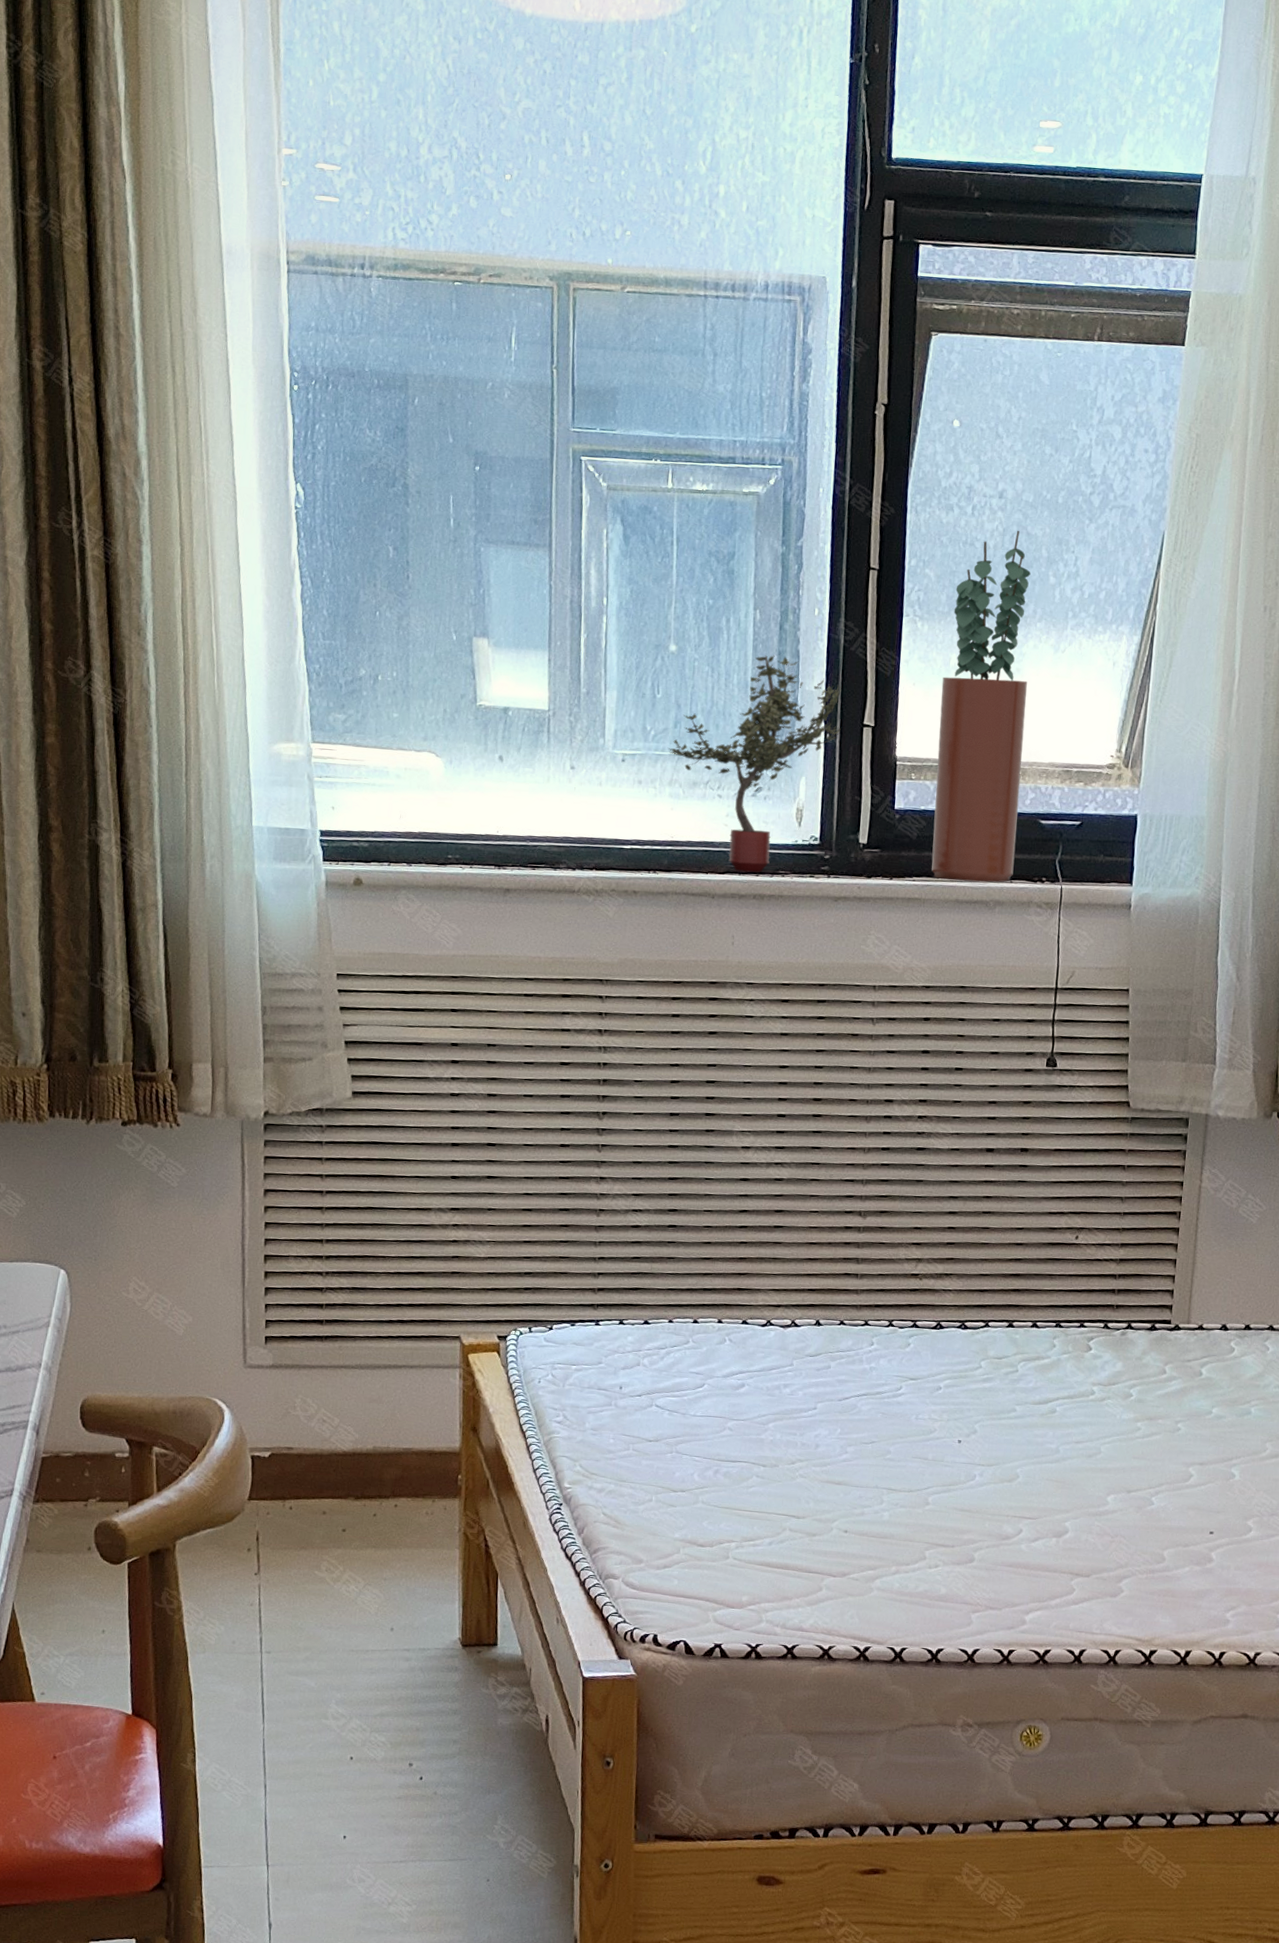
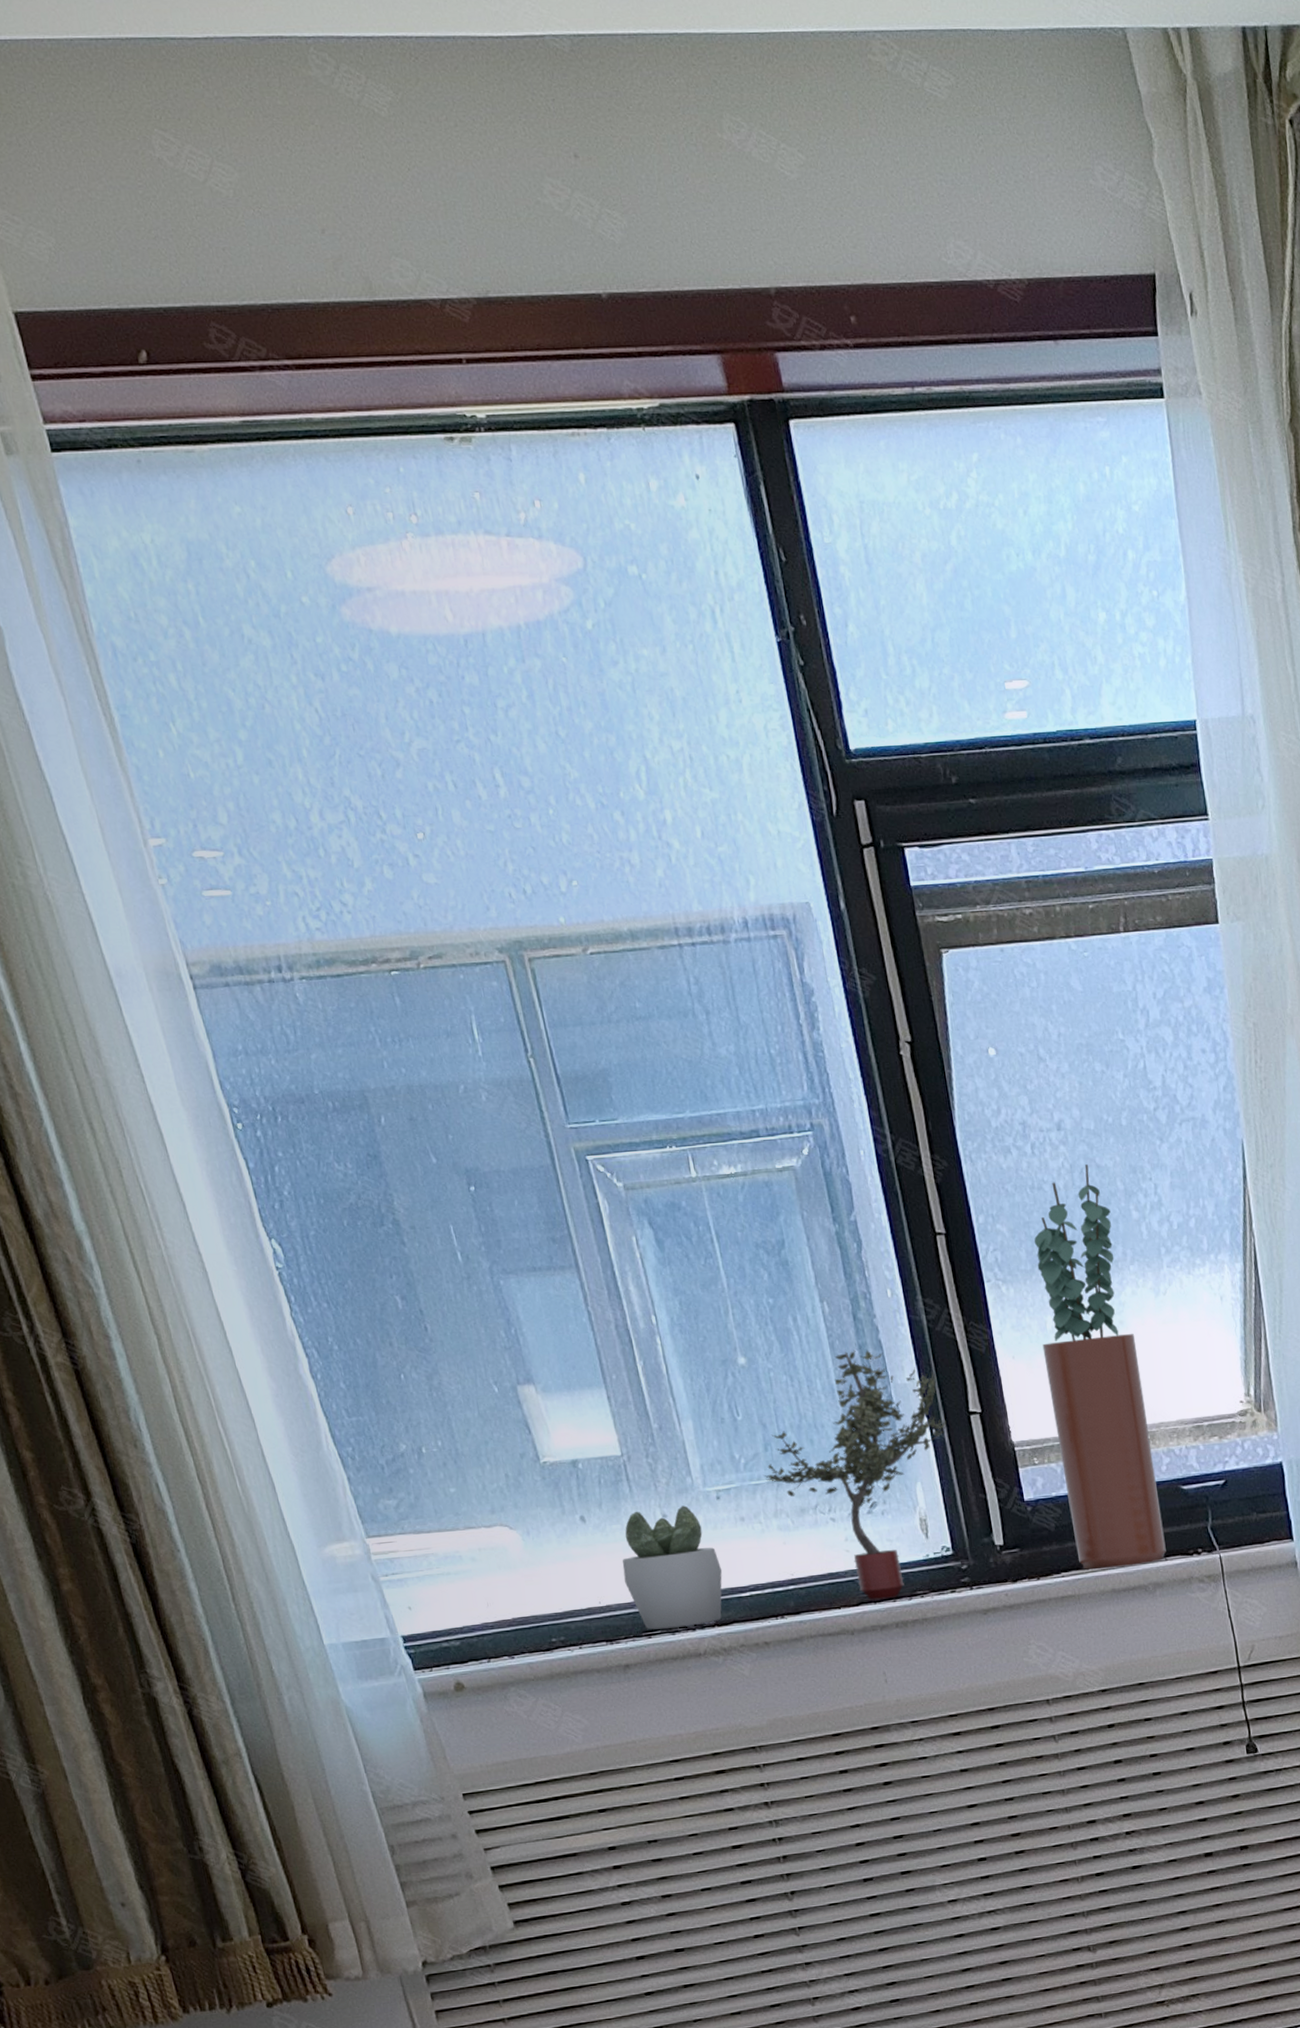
succulent plant: none [524,759,612,866] -> present [622,1505,723,1630]

